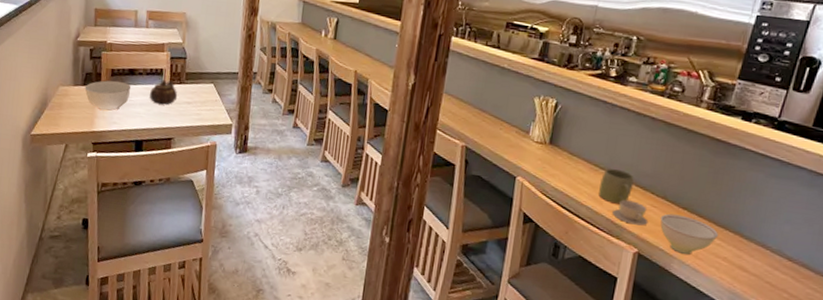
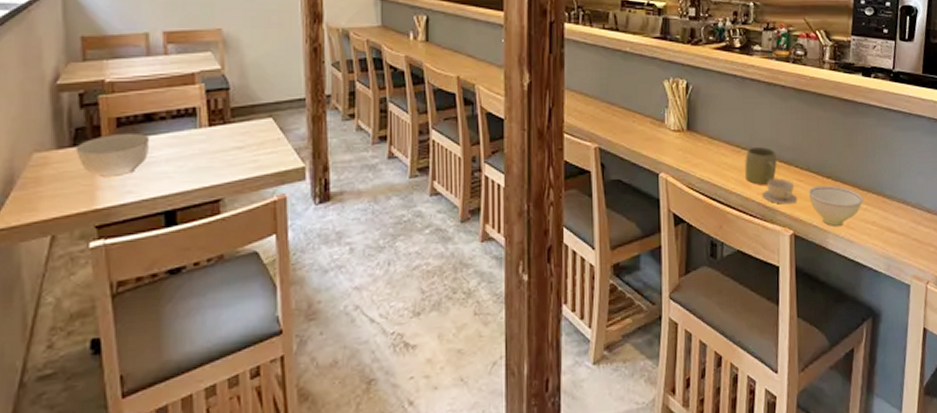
teapot: present [149,80,178,105] -> none [180,120,222,156]

